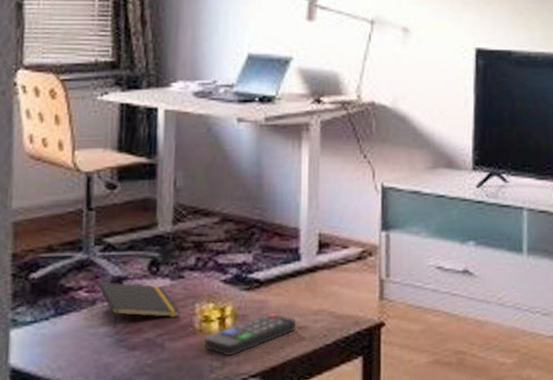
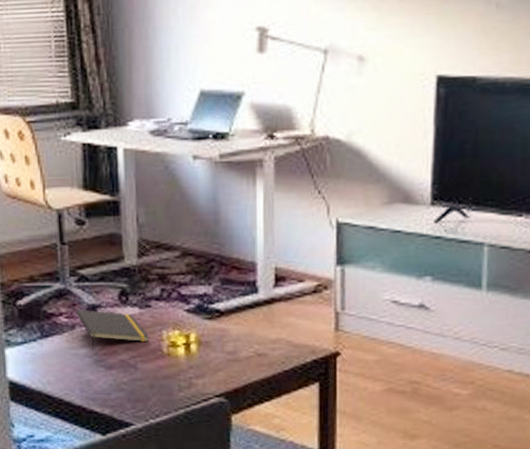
remote control: present [203,313,296,357] -> none [171,341,255,378]

